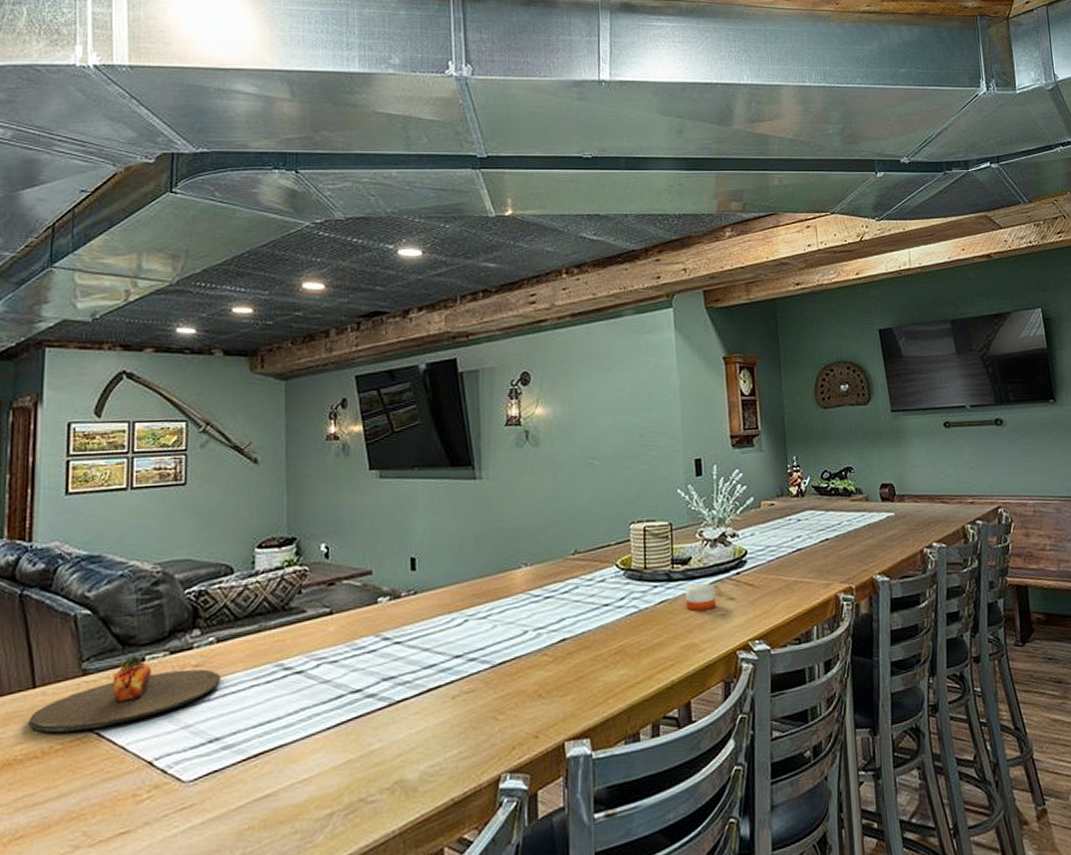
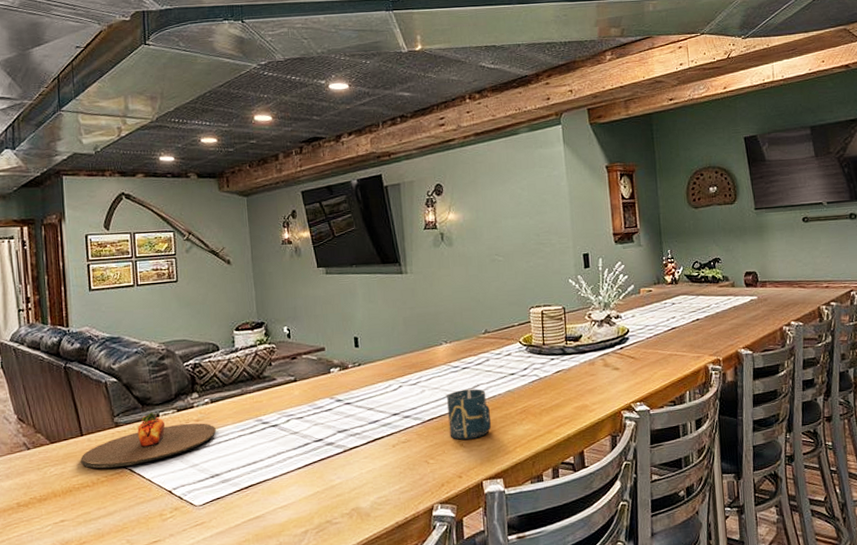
cup: none [524,623,579,689] -> present [447,388,492,440]
candle: present [686,583,716,611] -> none [578,356,603,379]

